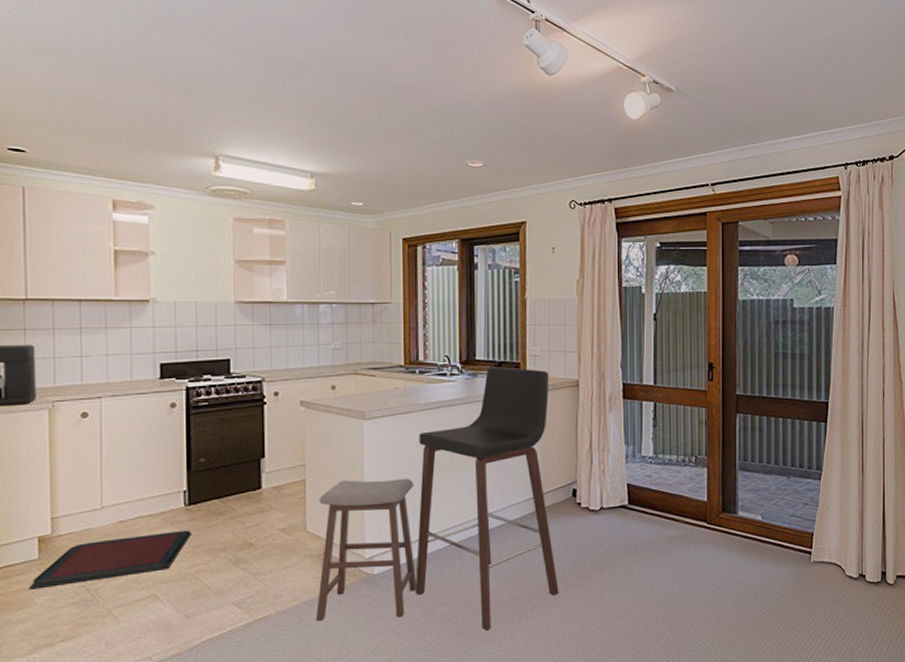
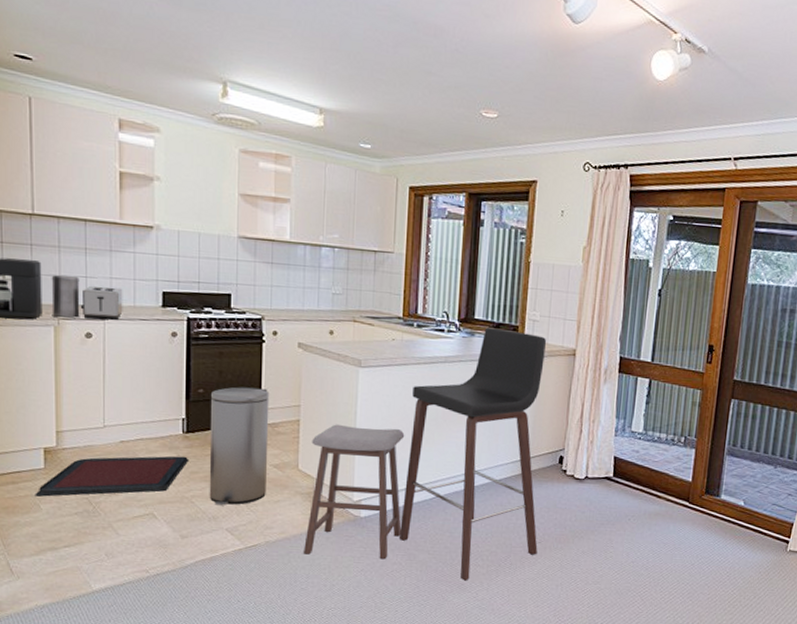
canister: none [45,356,75,401] -> present [51,275,80,318]
toaster: none [75,364,120,398] -> present [80,285,123,320]
pedal bin: none [213,451,274,579] -> present [209,387,270,506]

